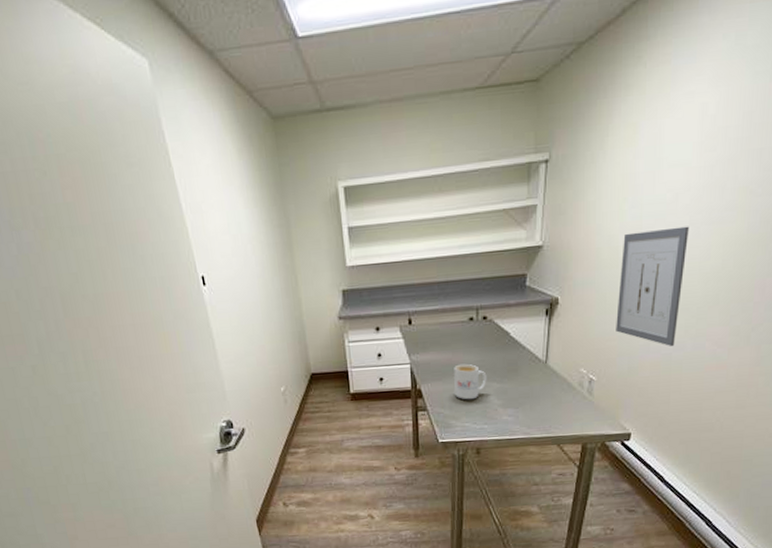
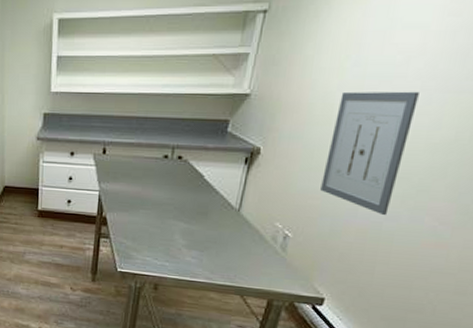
mug: present [453,364,487,400] -> none [138,199,175,236]

